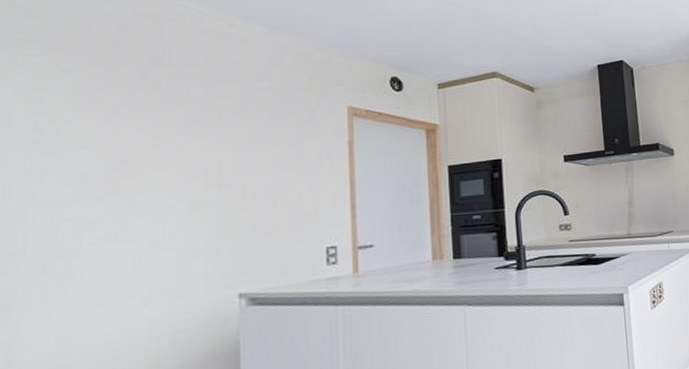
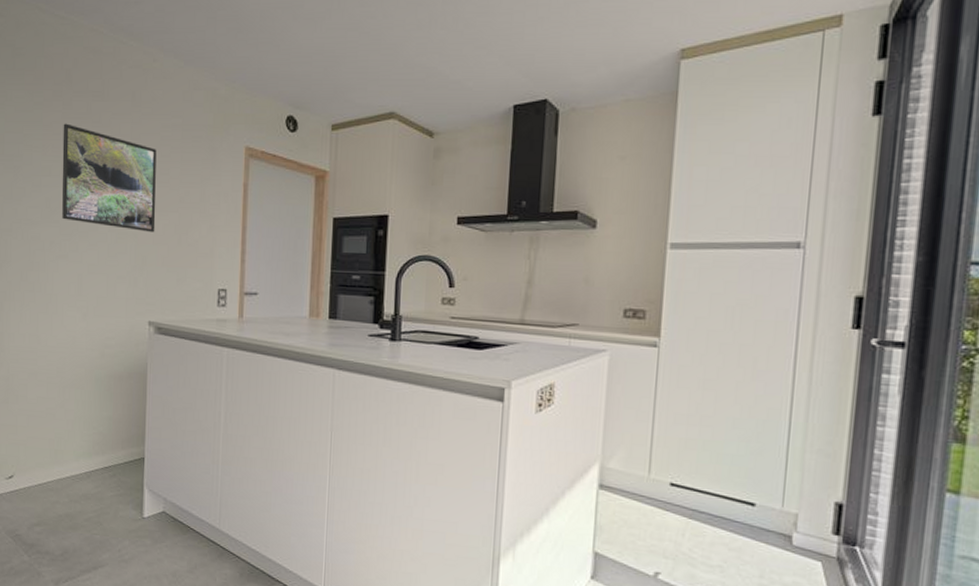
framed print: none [106,90,242,199] -> present [62,123,157,233]

